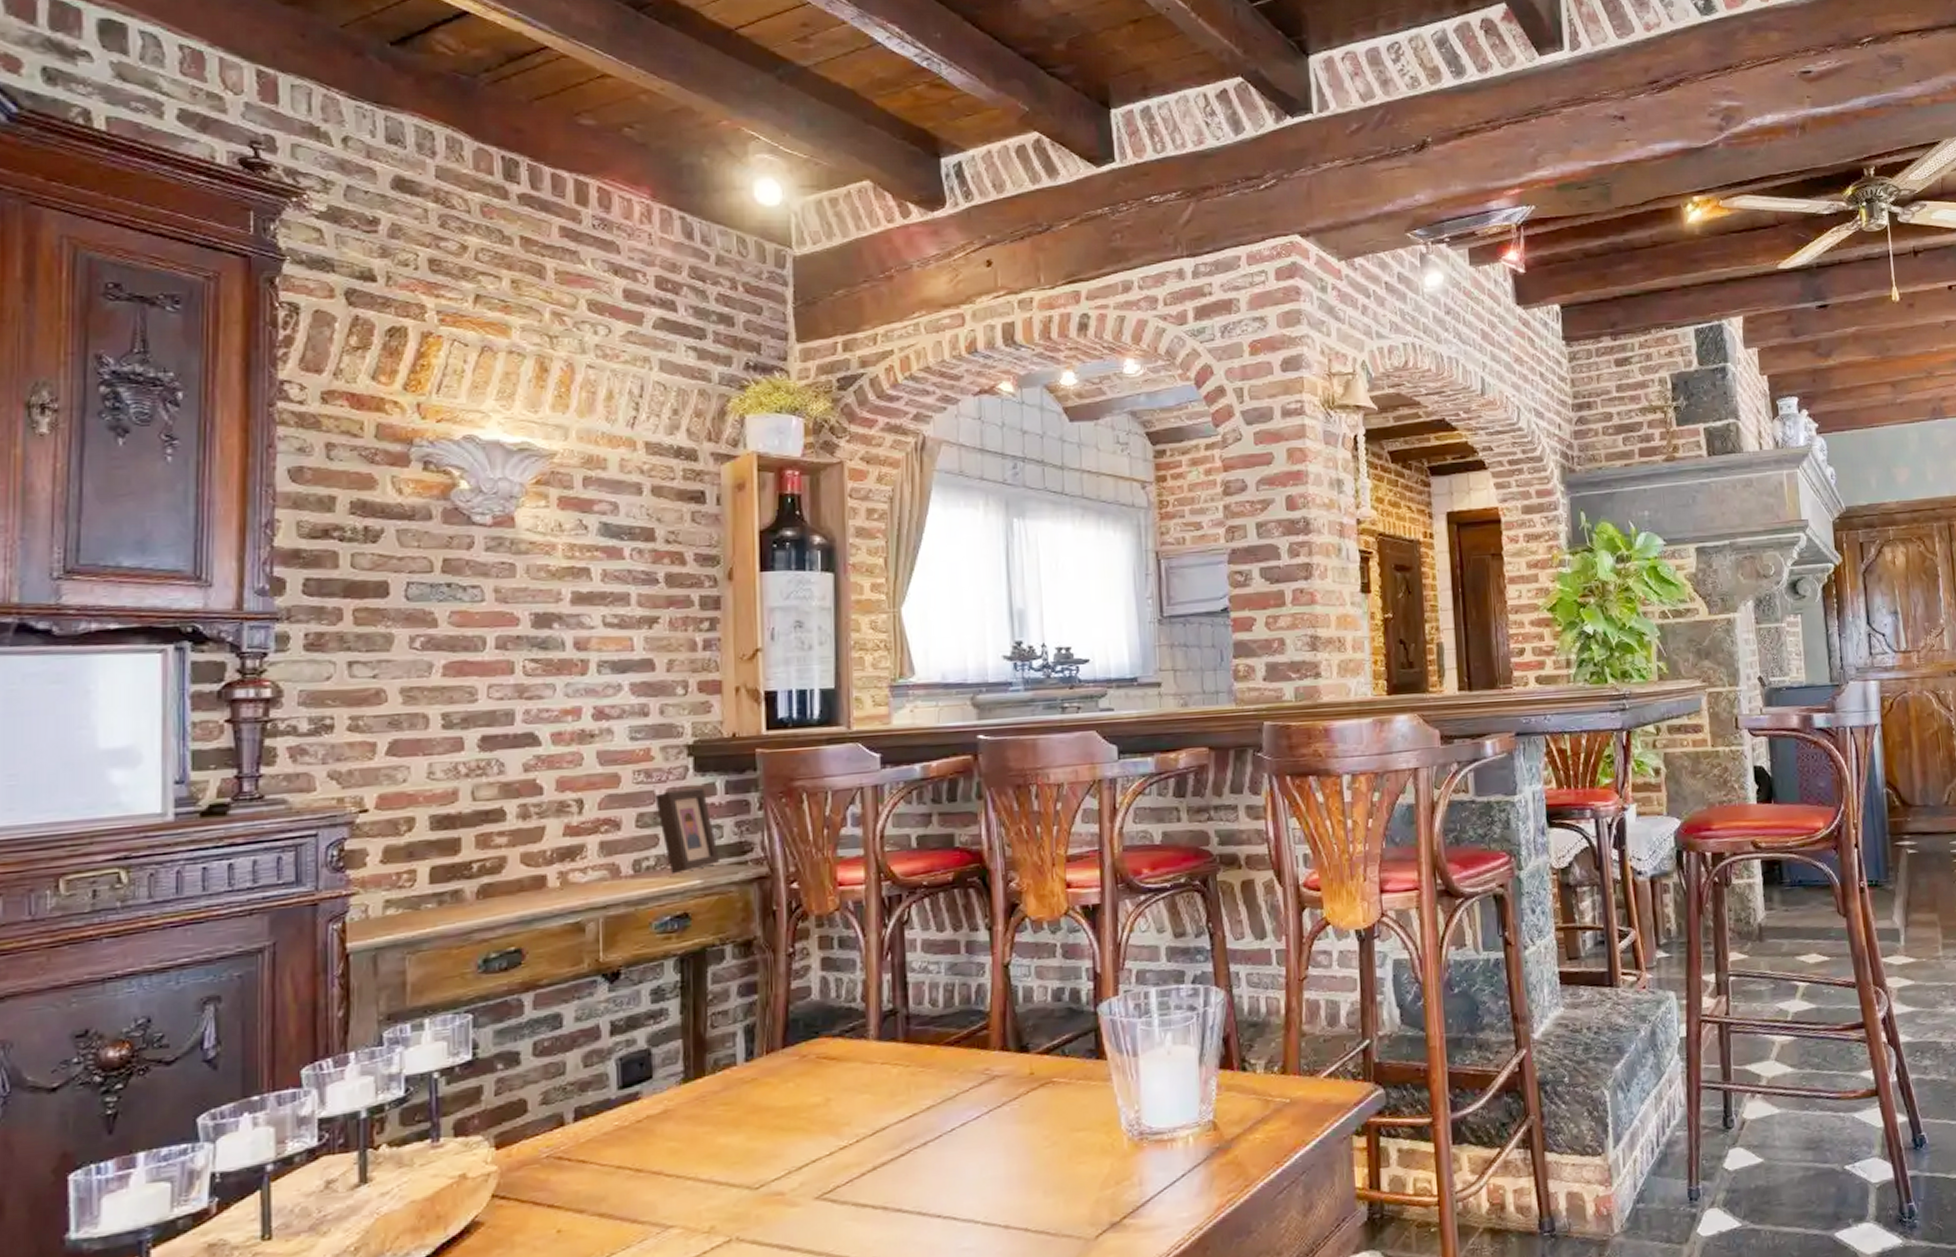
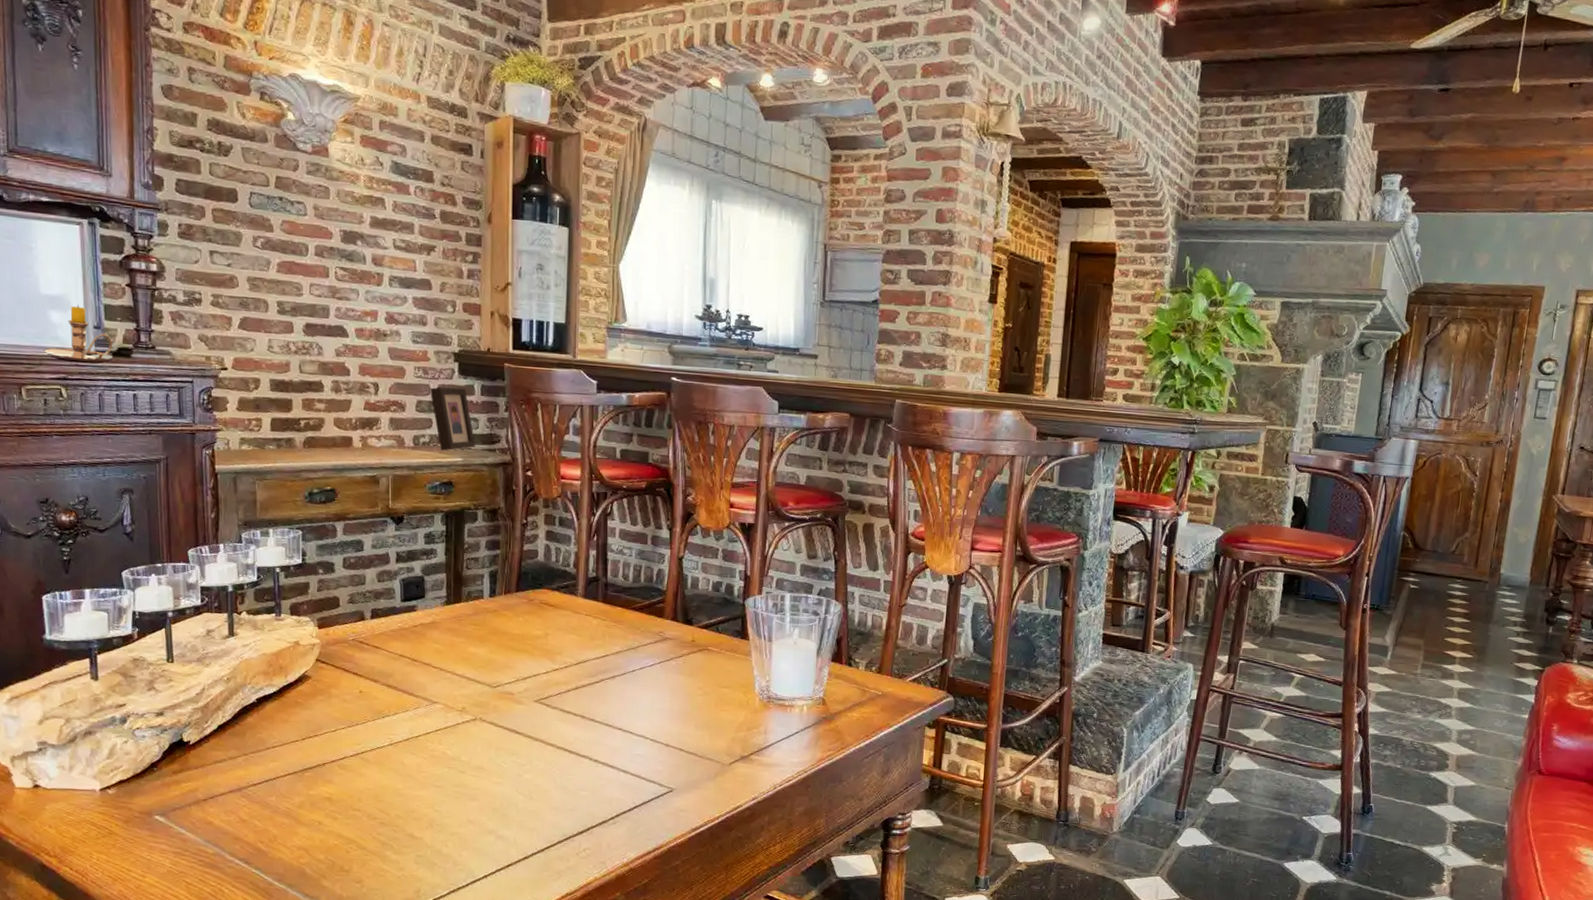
candlestick: none [95,756,201,835] -> present [43,305,113,364]

